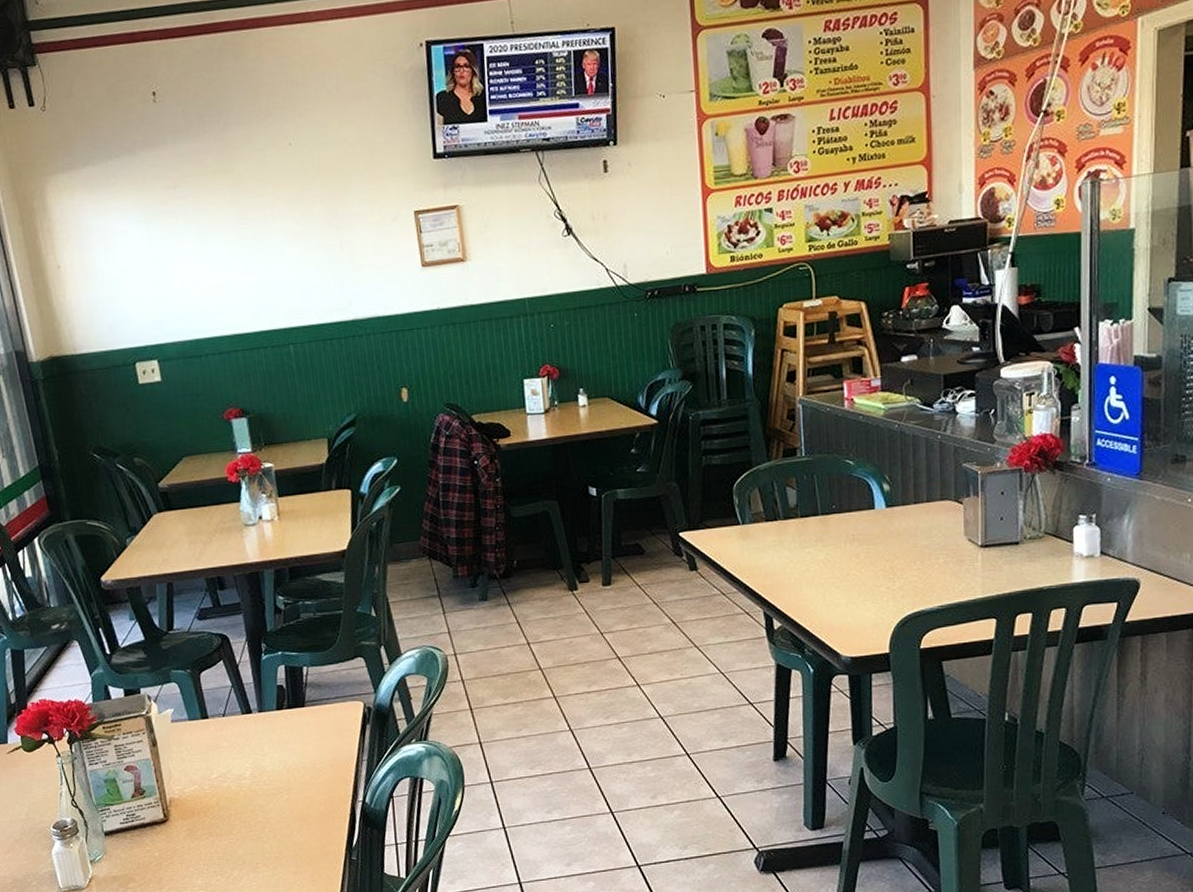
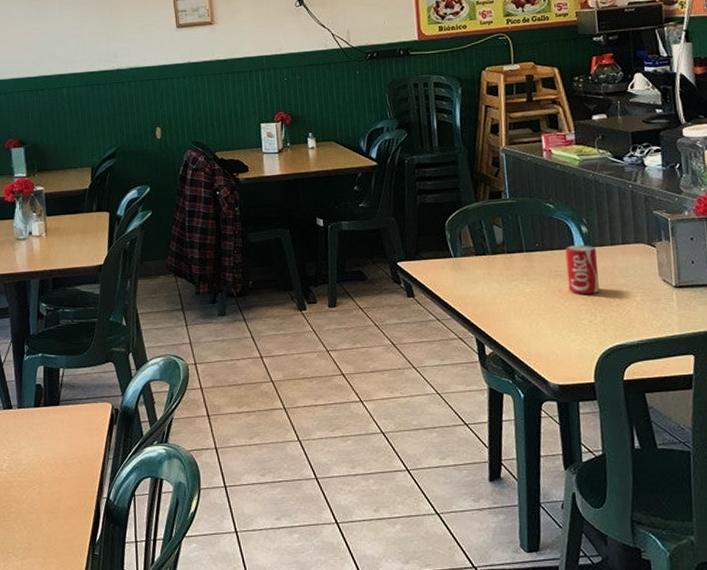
beverage can: none [864,504,899,559] -> present [565,245,599,294]

